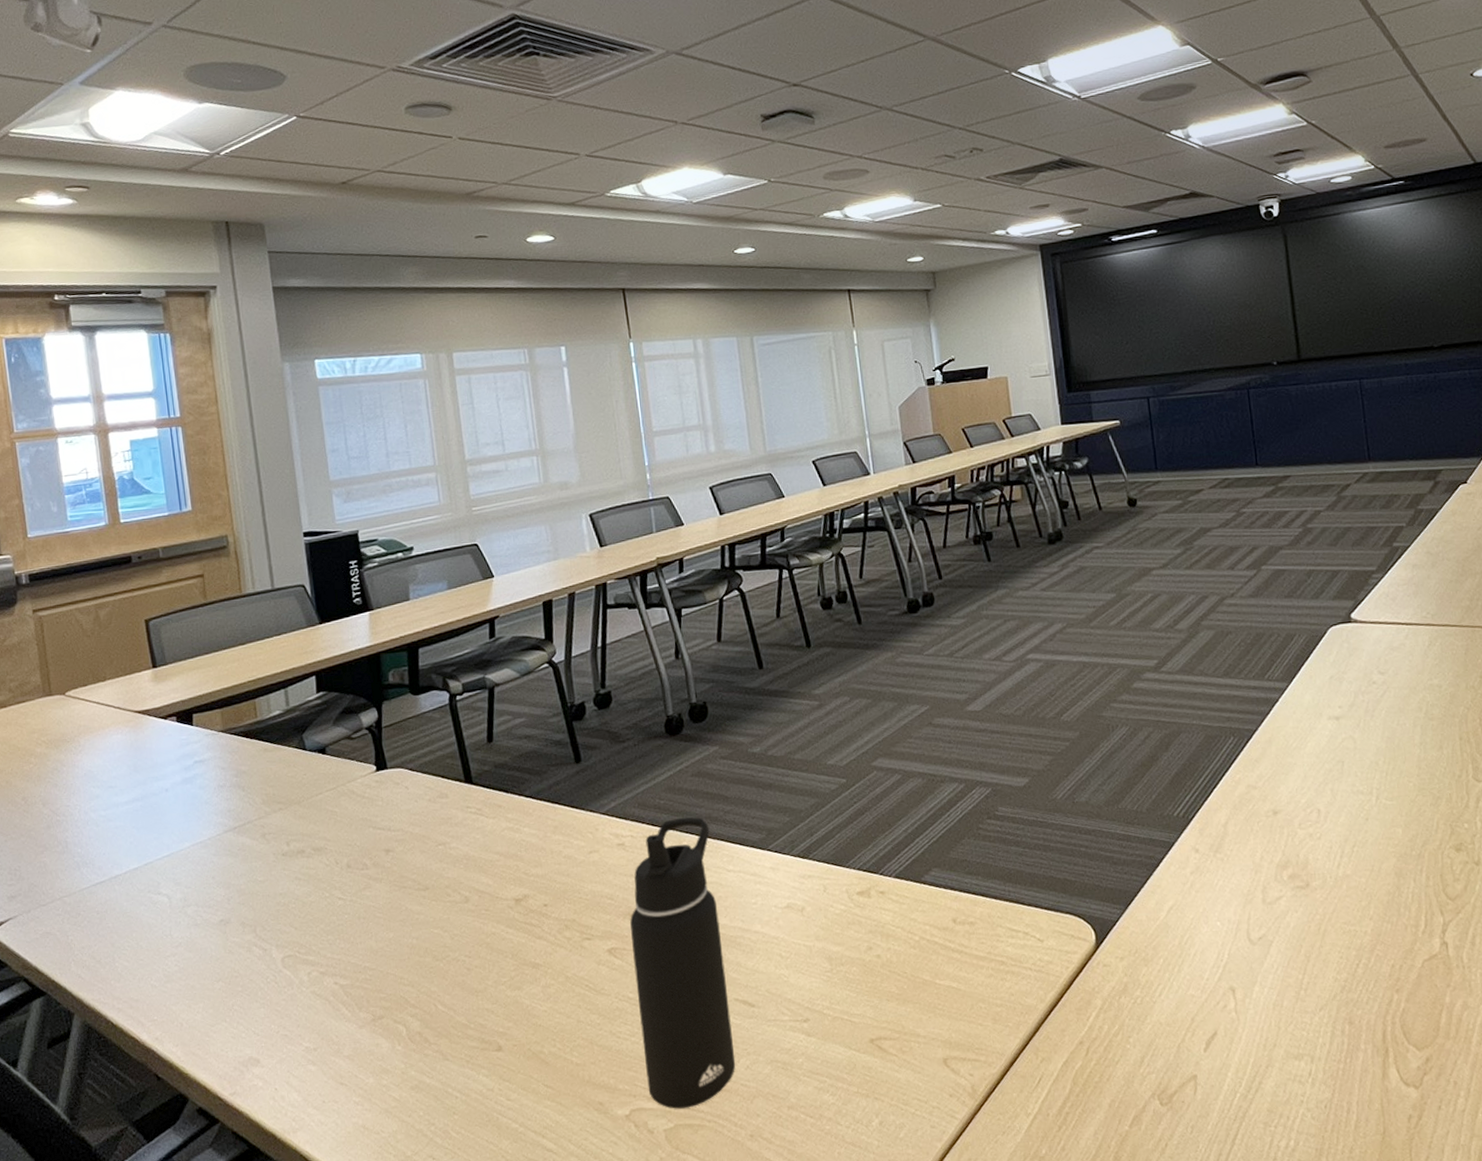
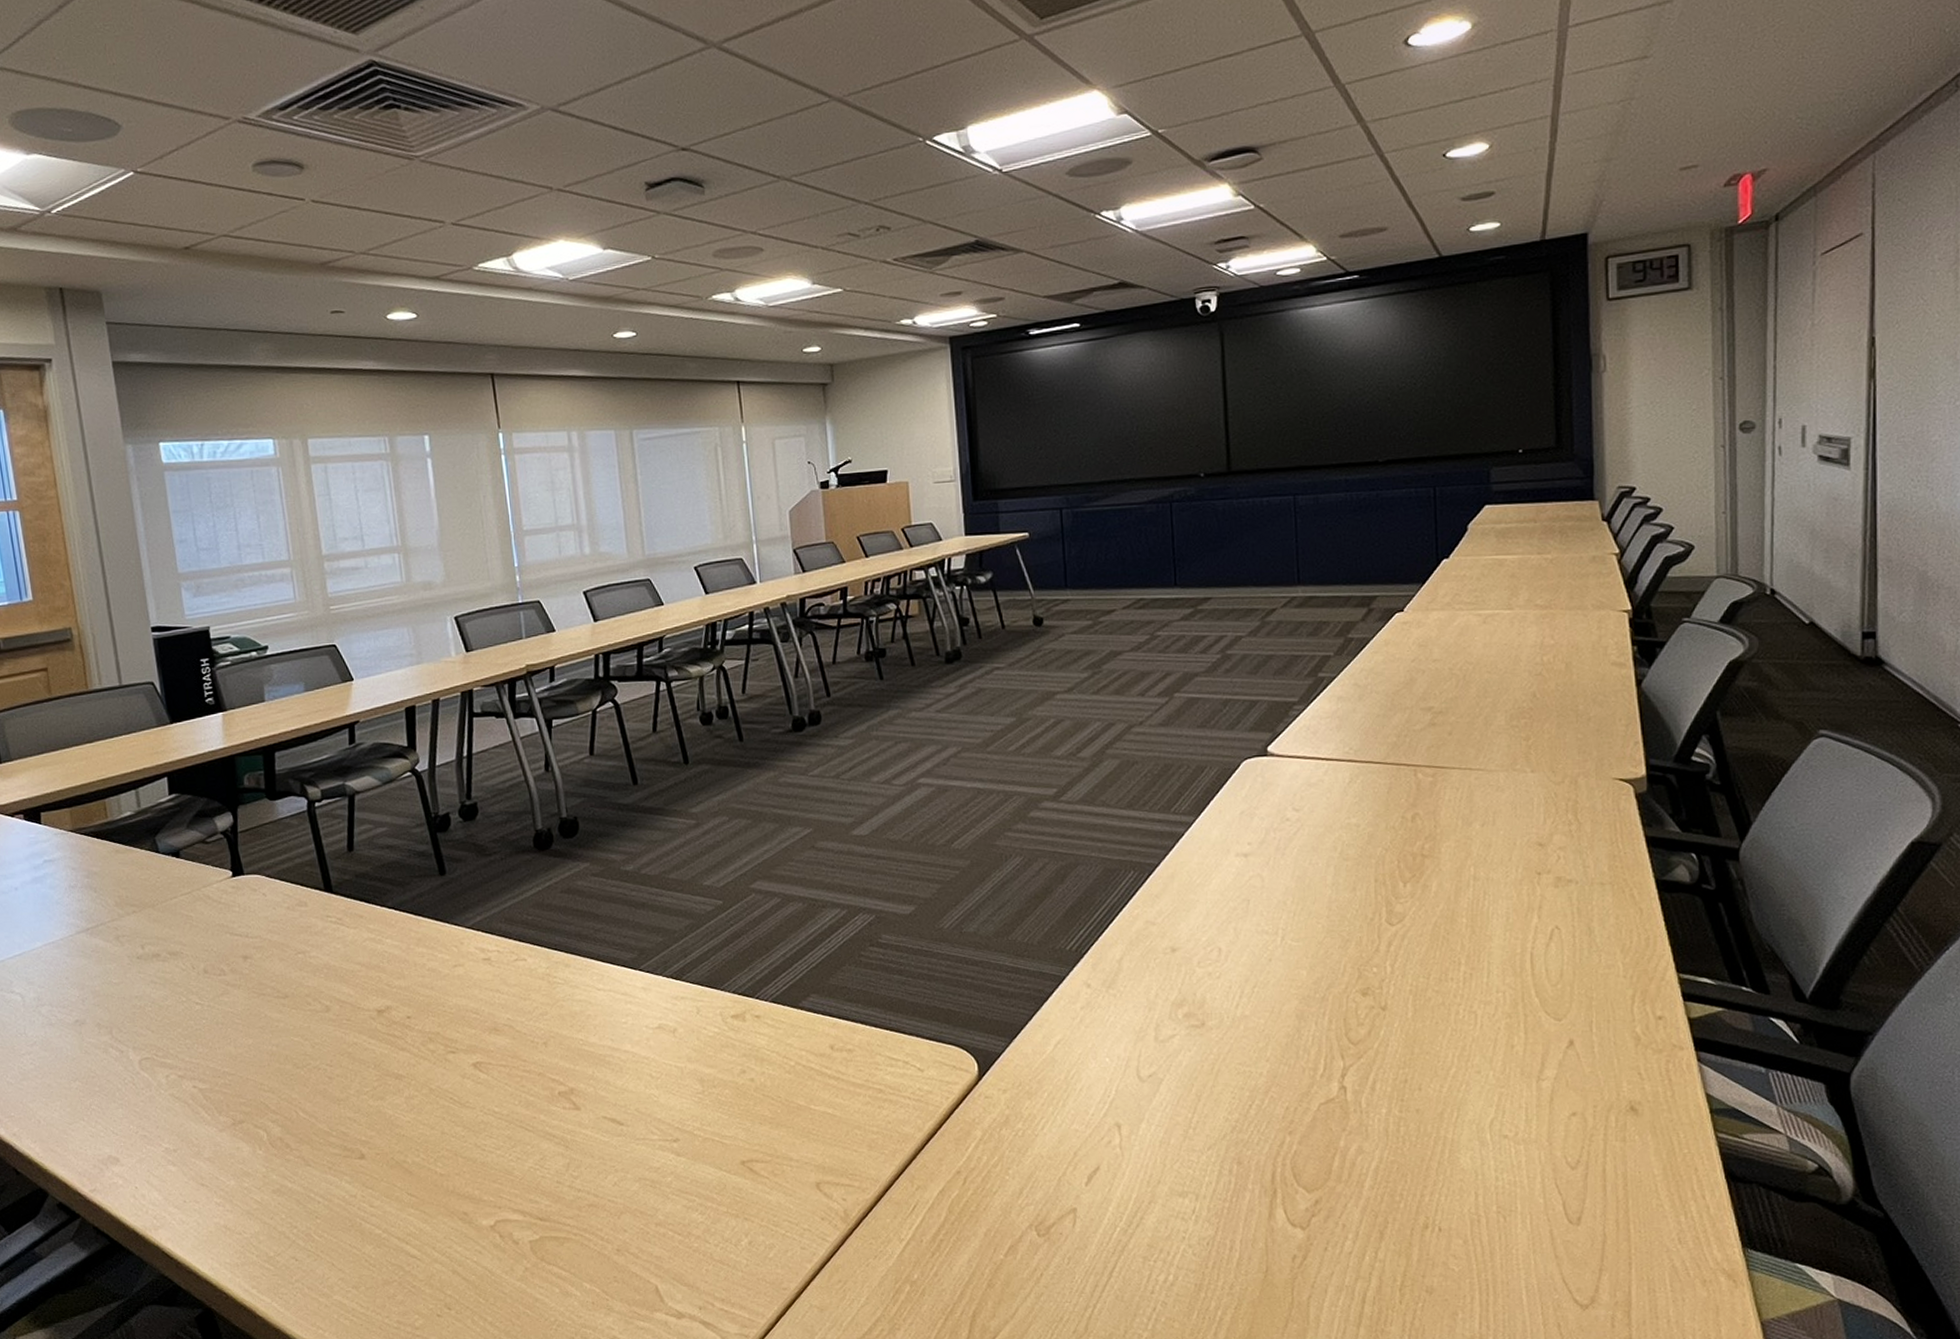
water bottle: present [630,817,736,1109] -> none [496,934,603,1222]

